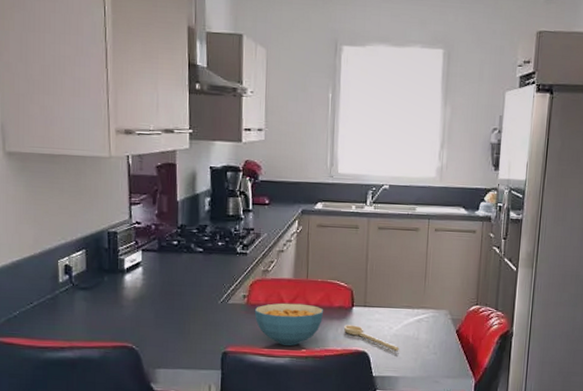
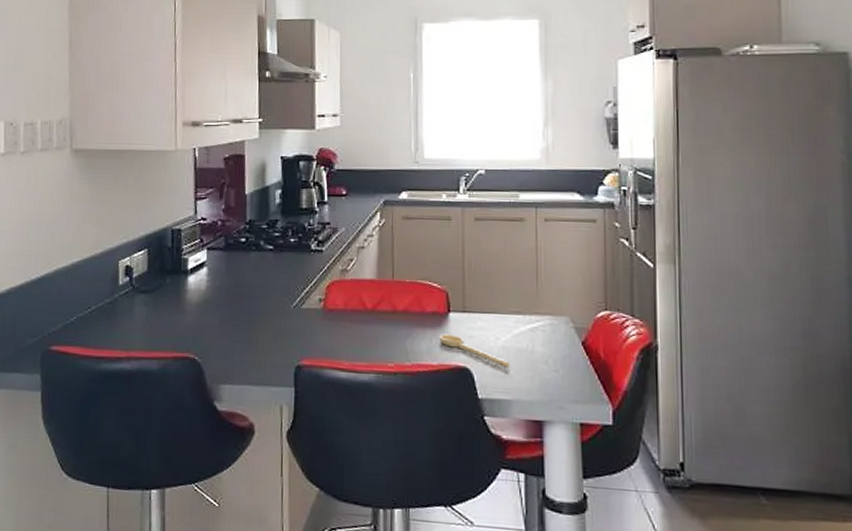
cereal bowl: present [254,303,324,346] -> none [332,307,414,359]

